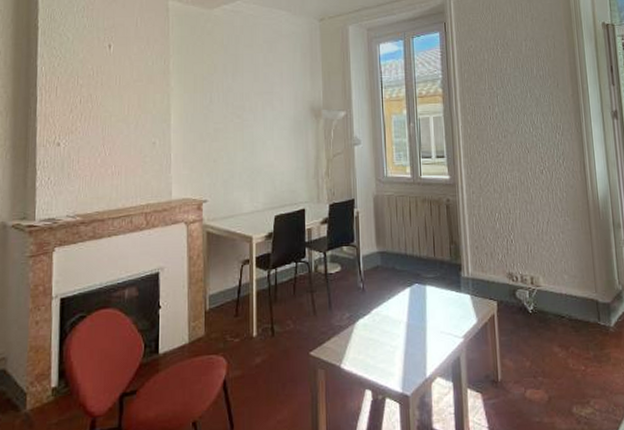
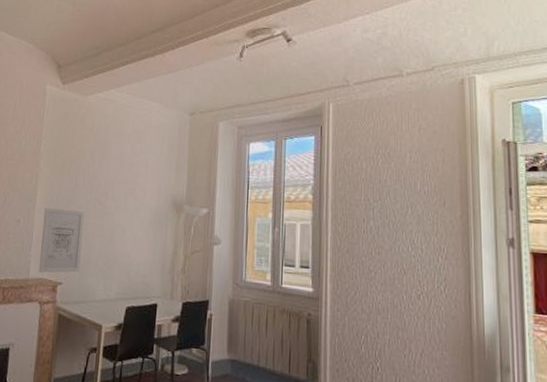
wall art: none [180,126,224,193] -> present [38,208,84,273]

